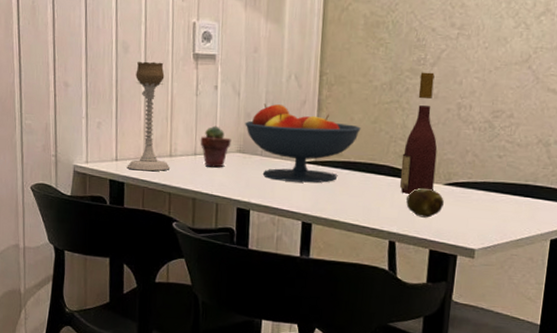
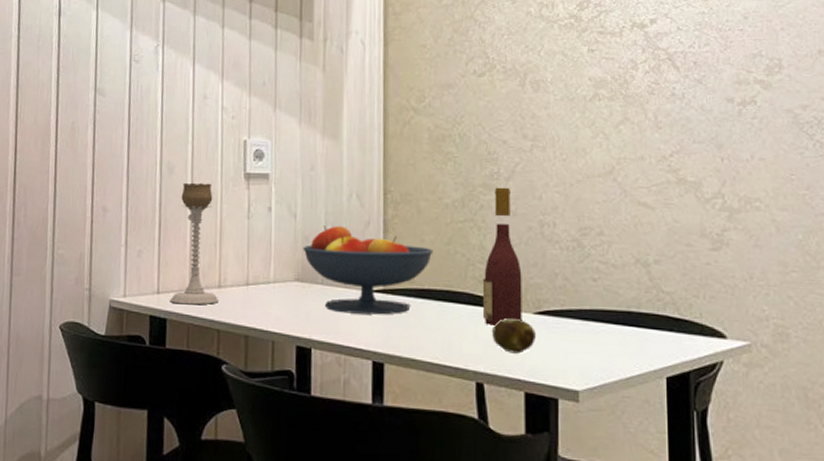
potted succulent: present [200,125,232,168] -> none [252,251,288,299]

